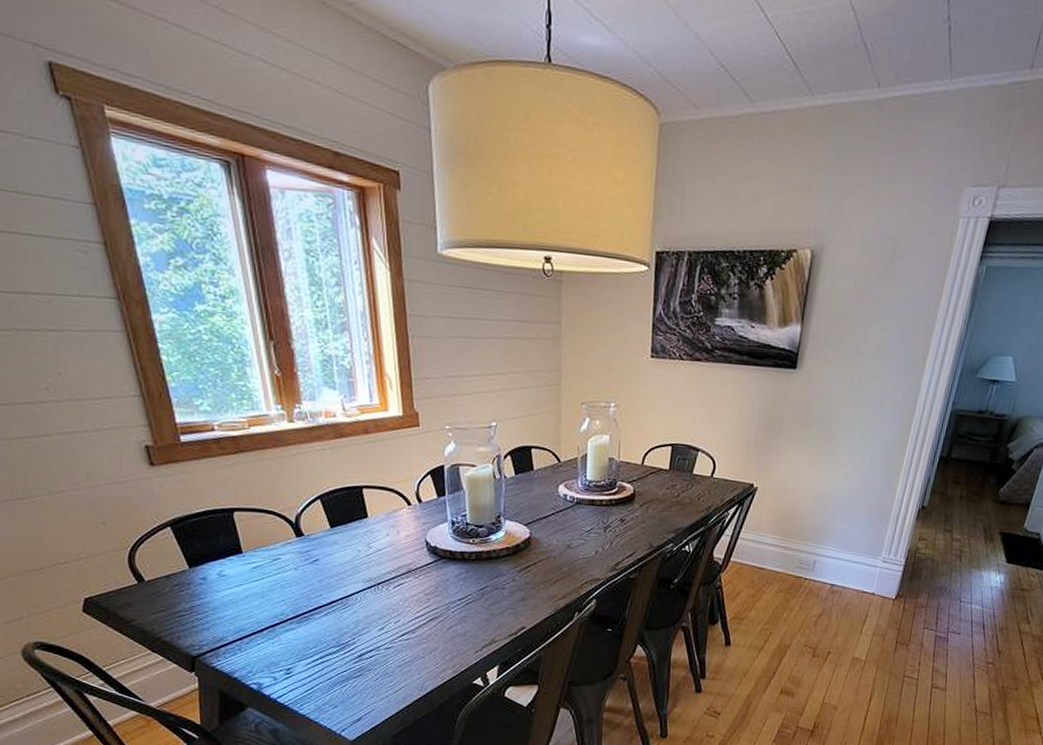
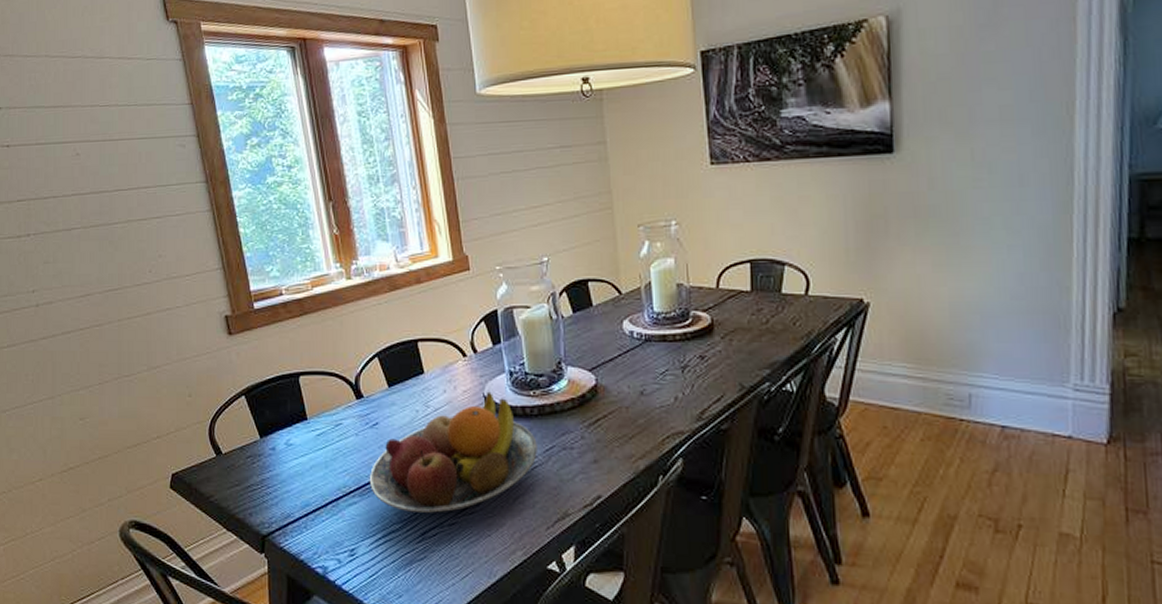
fruit bowl: none [307,537,473,639] -> present [369,391,537,513]

